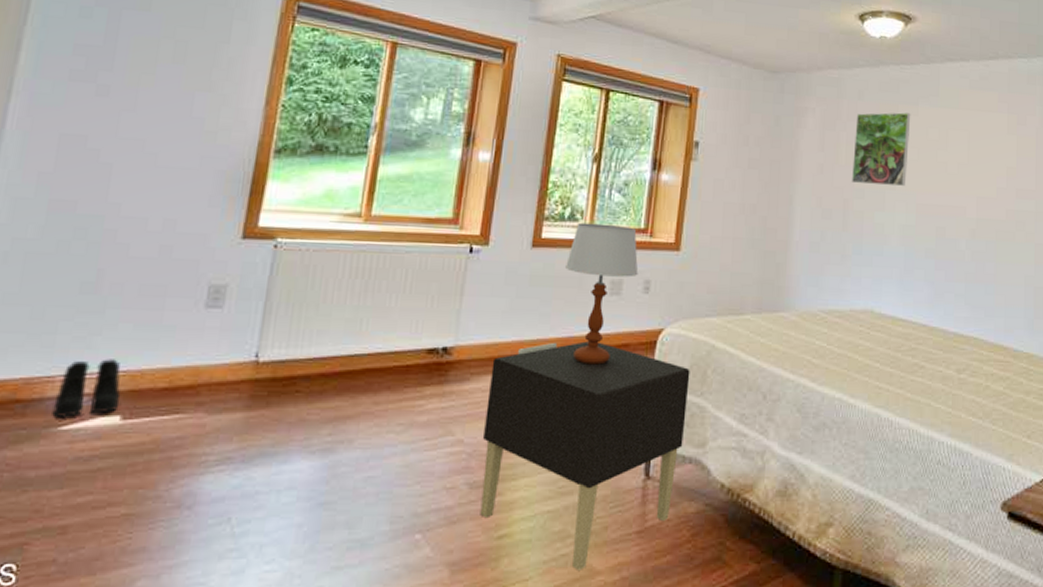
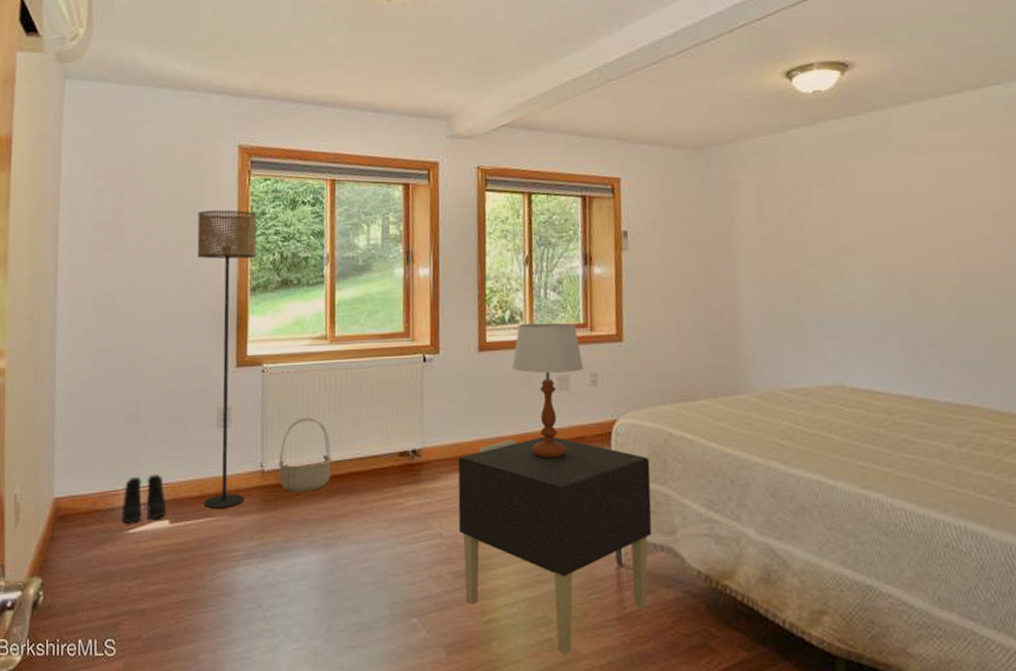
floor lamp: none [172,53,297,403] -> present [197,210,257,508]
basket: none [277,303,347,389] -> present [279,417,332,492]
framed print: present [852,112,911,187] -> none [796,169,865,253]

